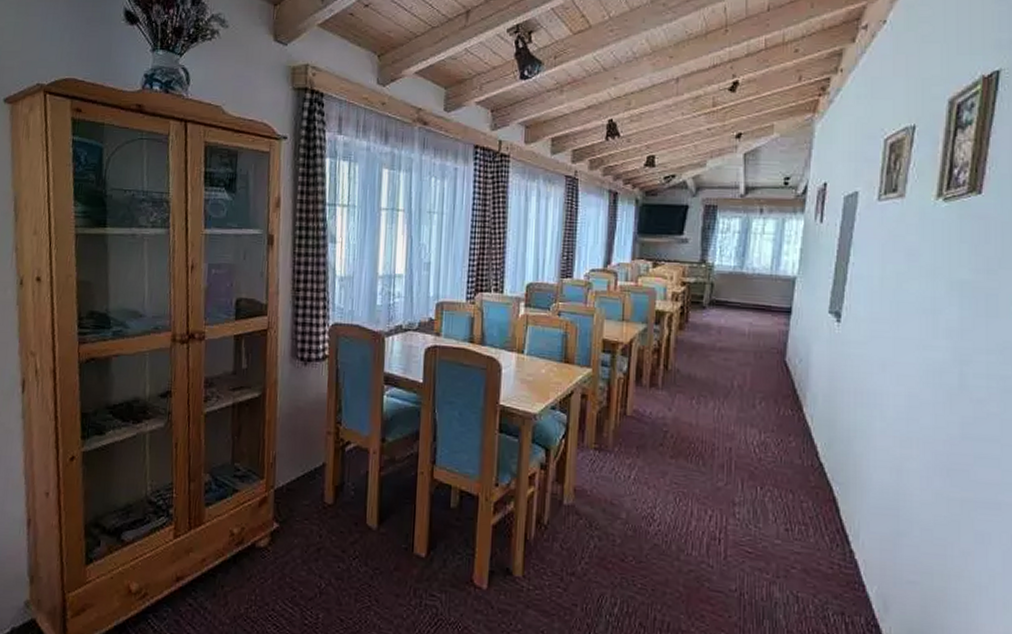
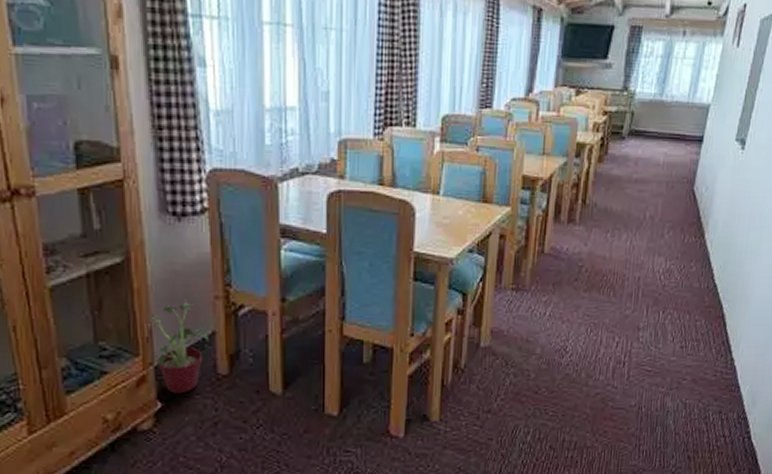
potted plant: none [275,434,320,518] -> present [150,301,210,395]

